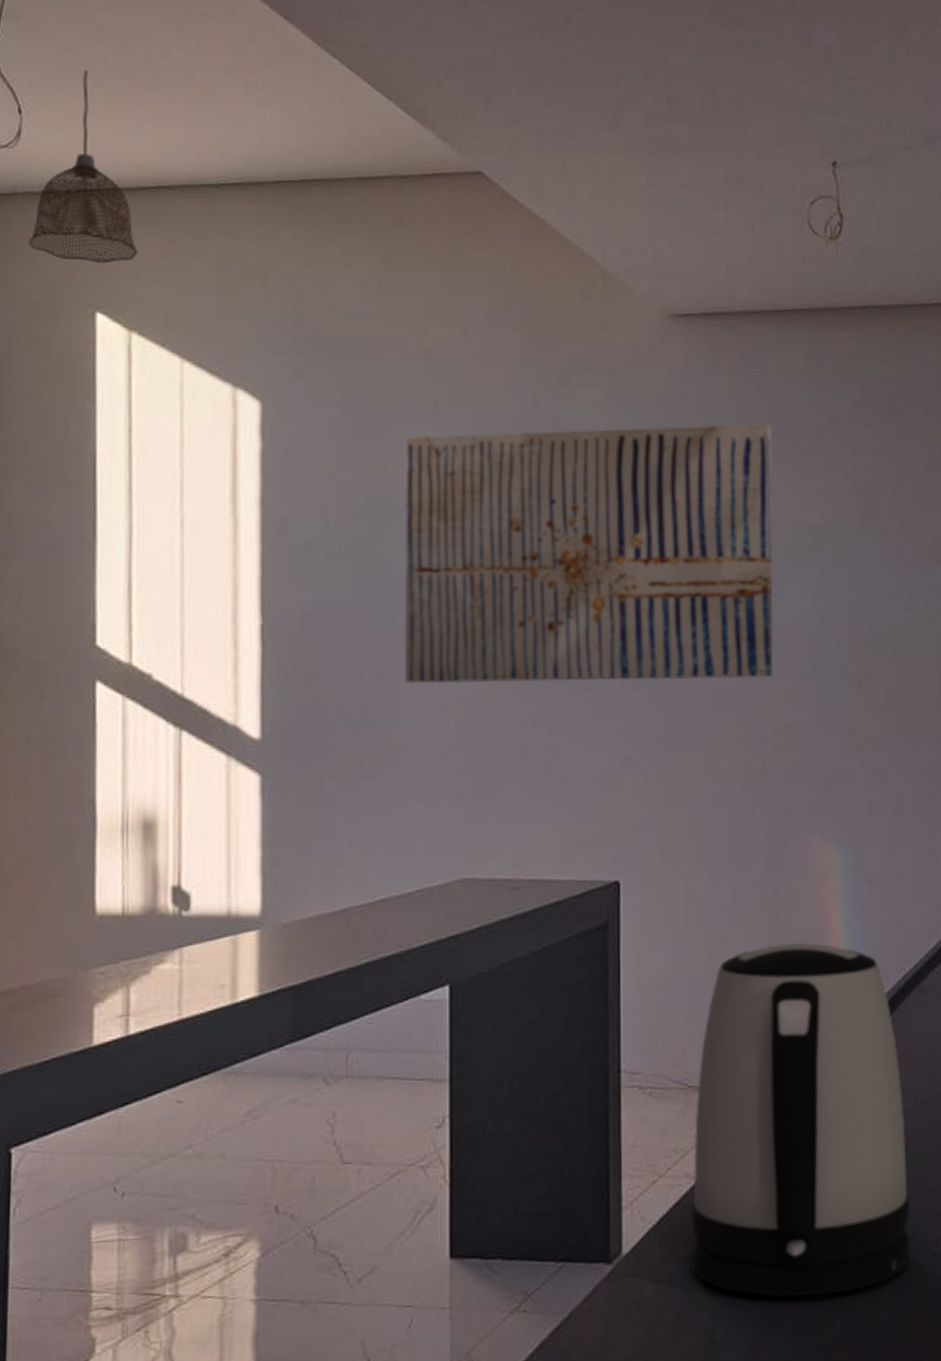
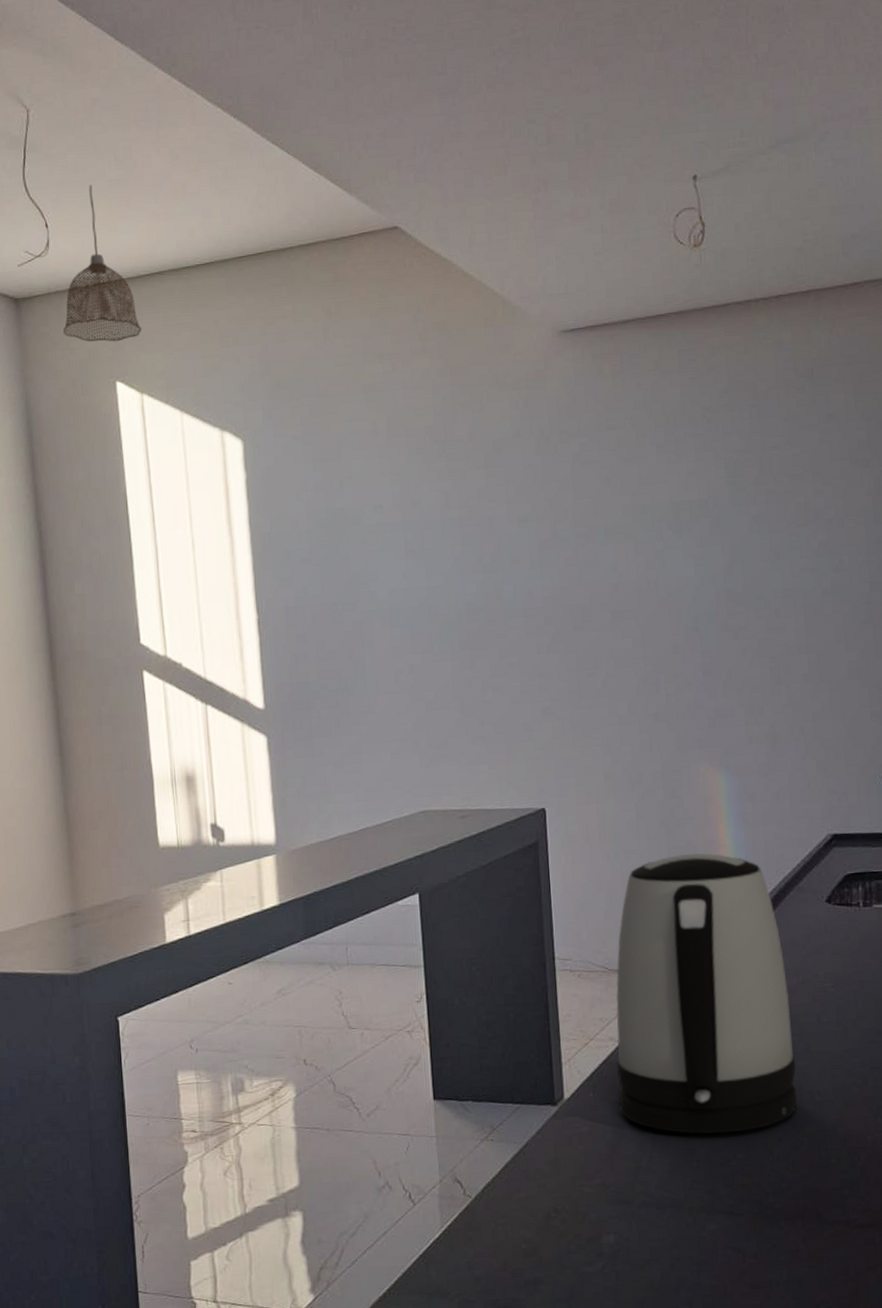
wall art: present [404,423,774,684] -> none [353,418,662,658]

